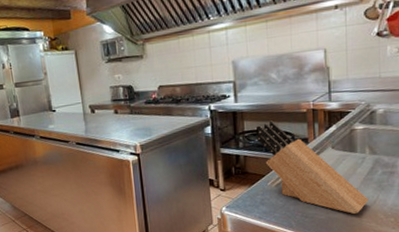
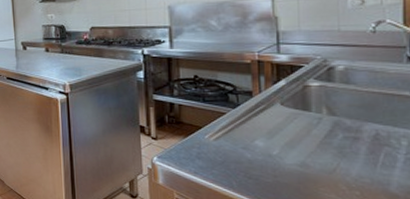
knife block: present [257,120,369,214] -> none [194,69,327,181]

